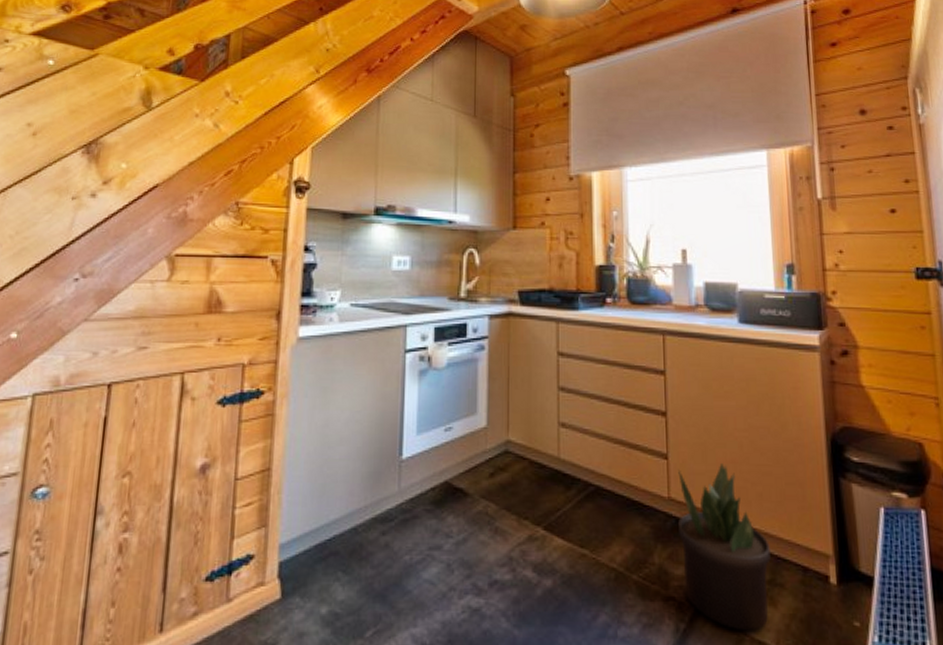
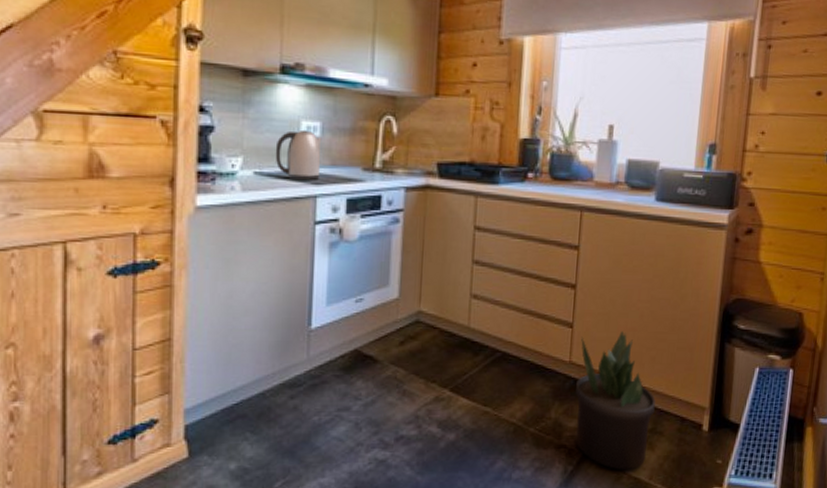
kettle: none [369,264,411,311] -> present [275,129,322,181]

